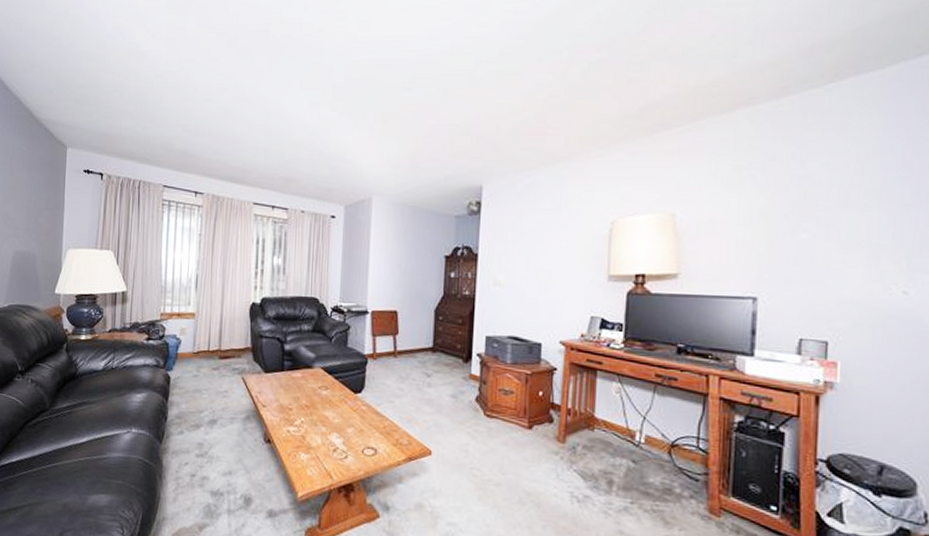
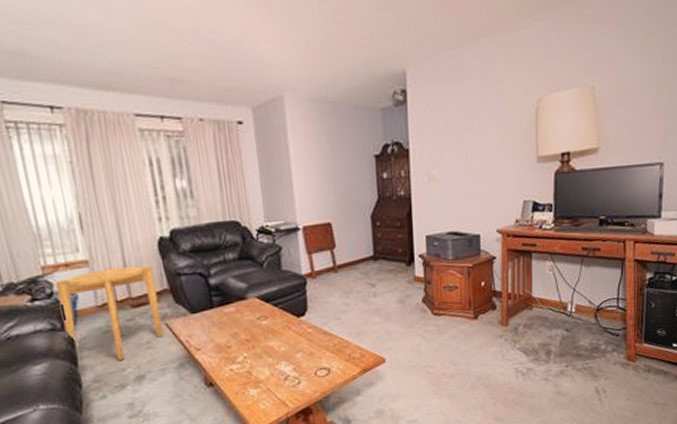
side table: none [165,322,242,403] -> present [55,265,164,360]

